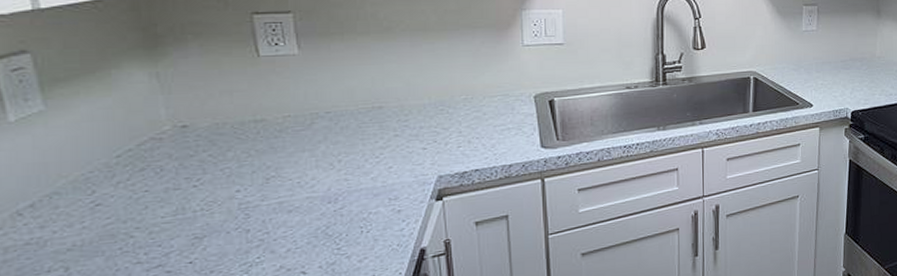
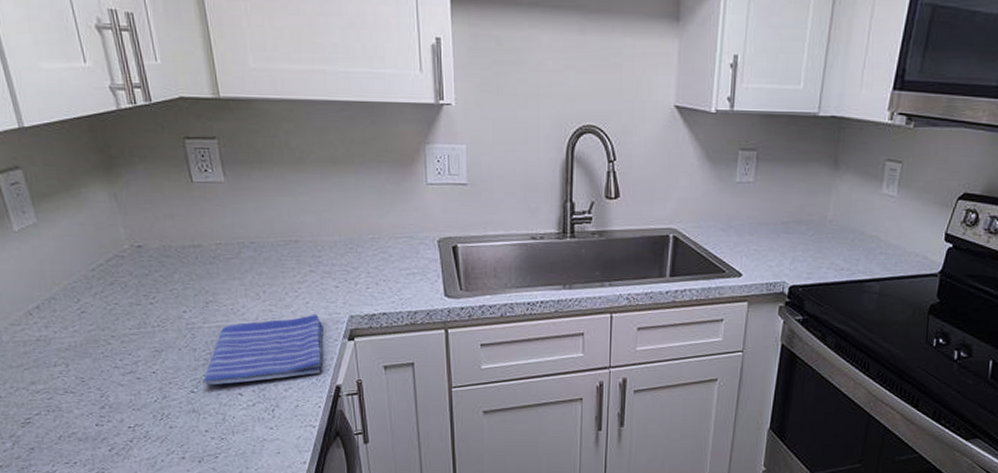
dish towel: none [256,177,408,267] -> present [203,314,324,385]

